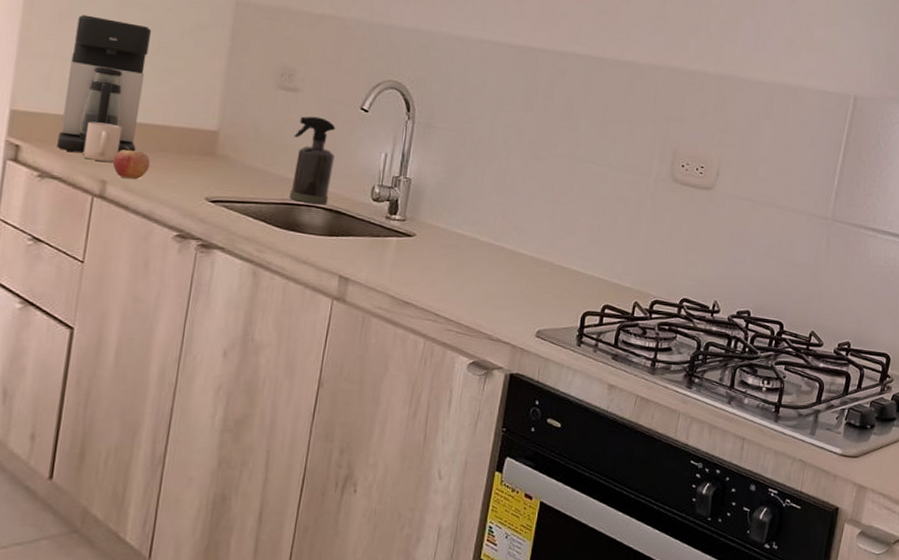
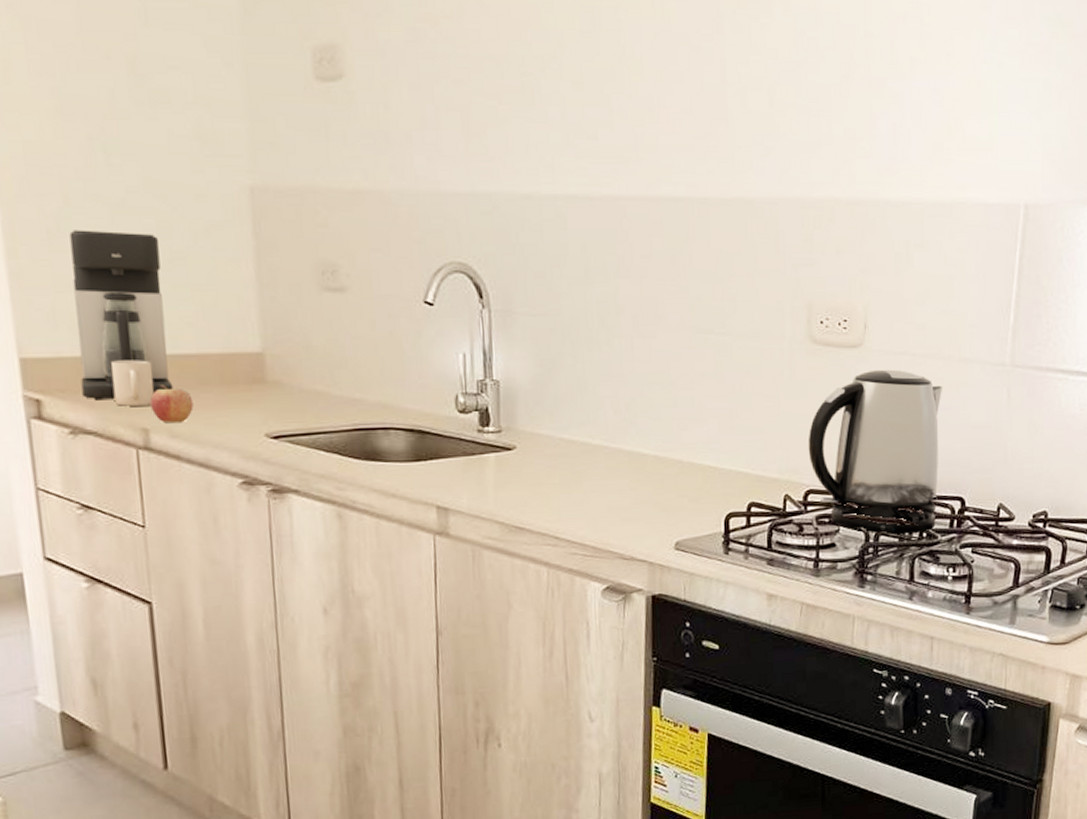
spray bottle: present [289,116,335,204] -> none [352,319,407,425]
kettle: none [658,209,776,348] -> present [808,369,943,534]

